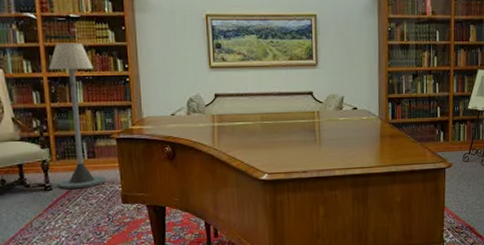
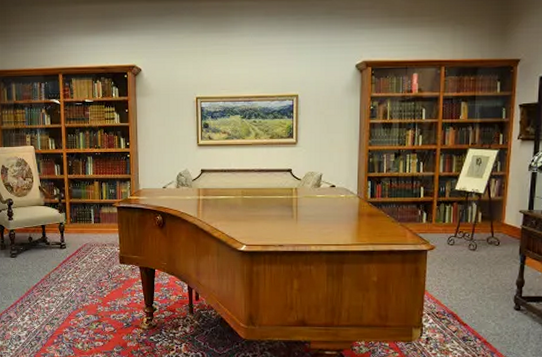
floor lamp: present [49,42,107,189] -> none [67,124,108,249]

